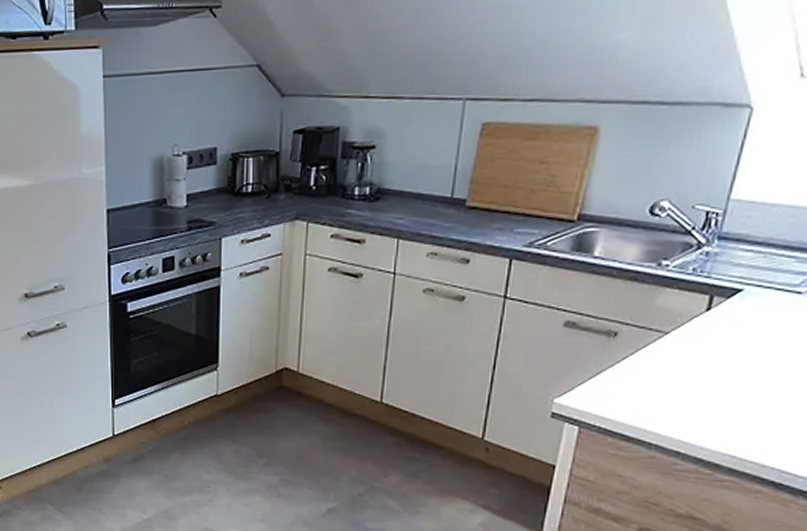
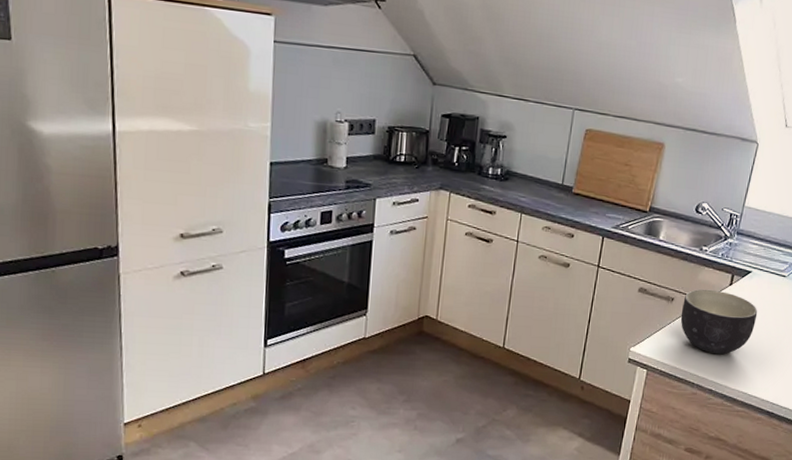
bowl: none [628,317,754,405] -> present [680,289,758,355]

